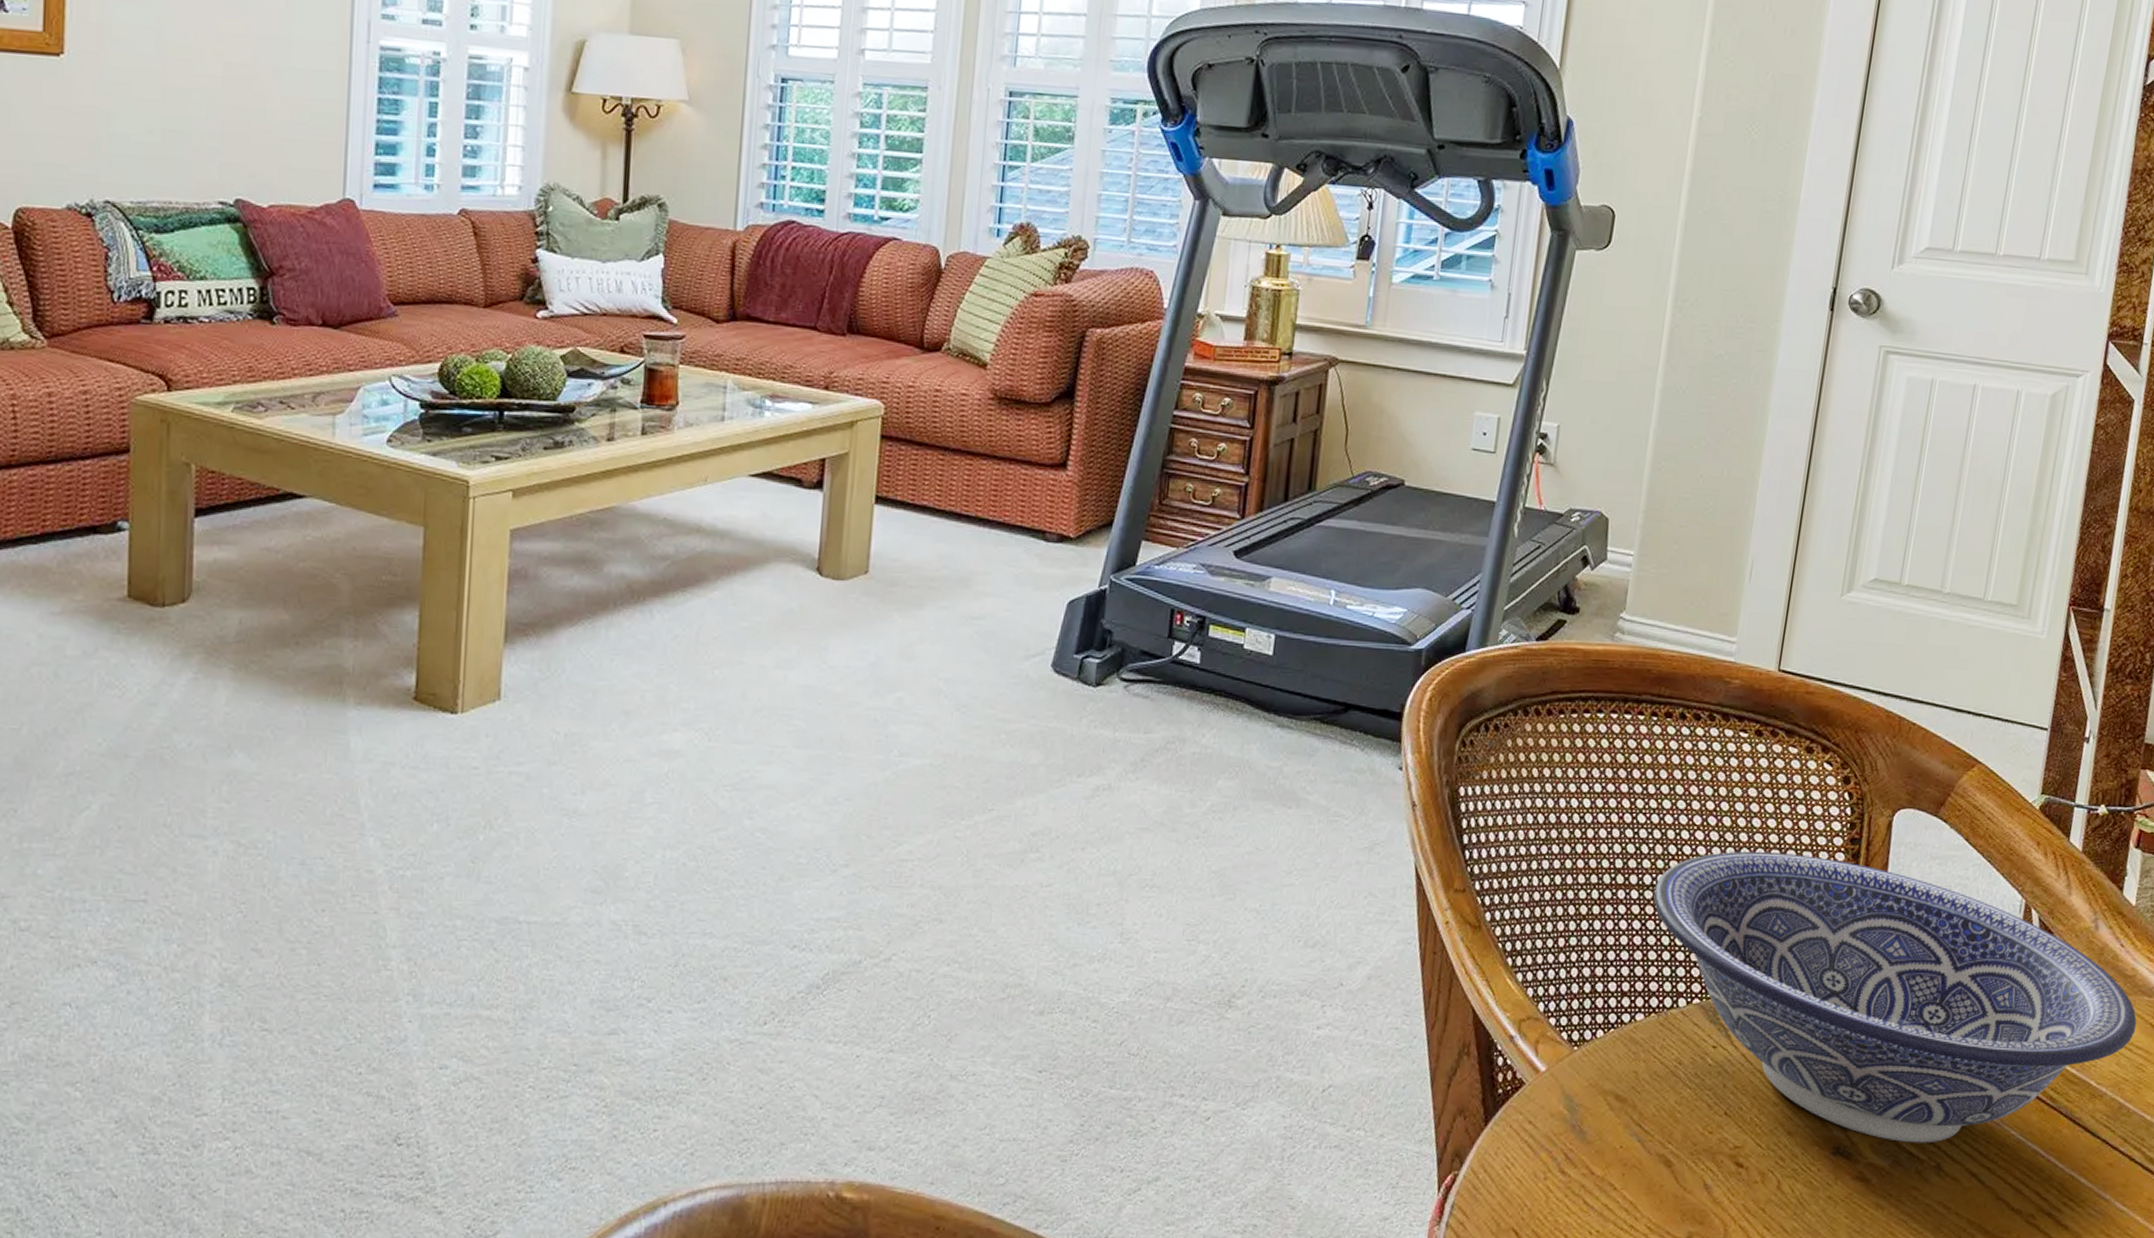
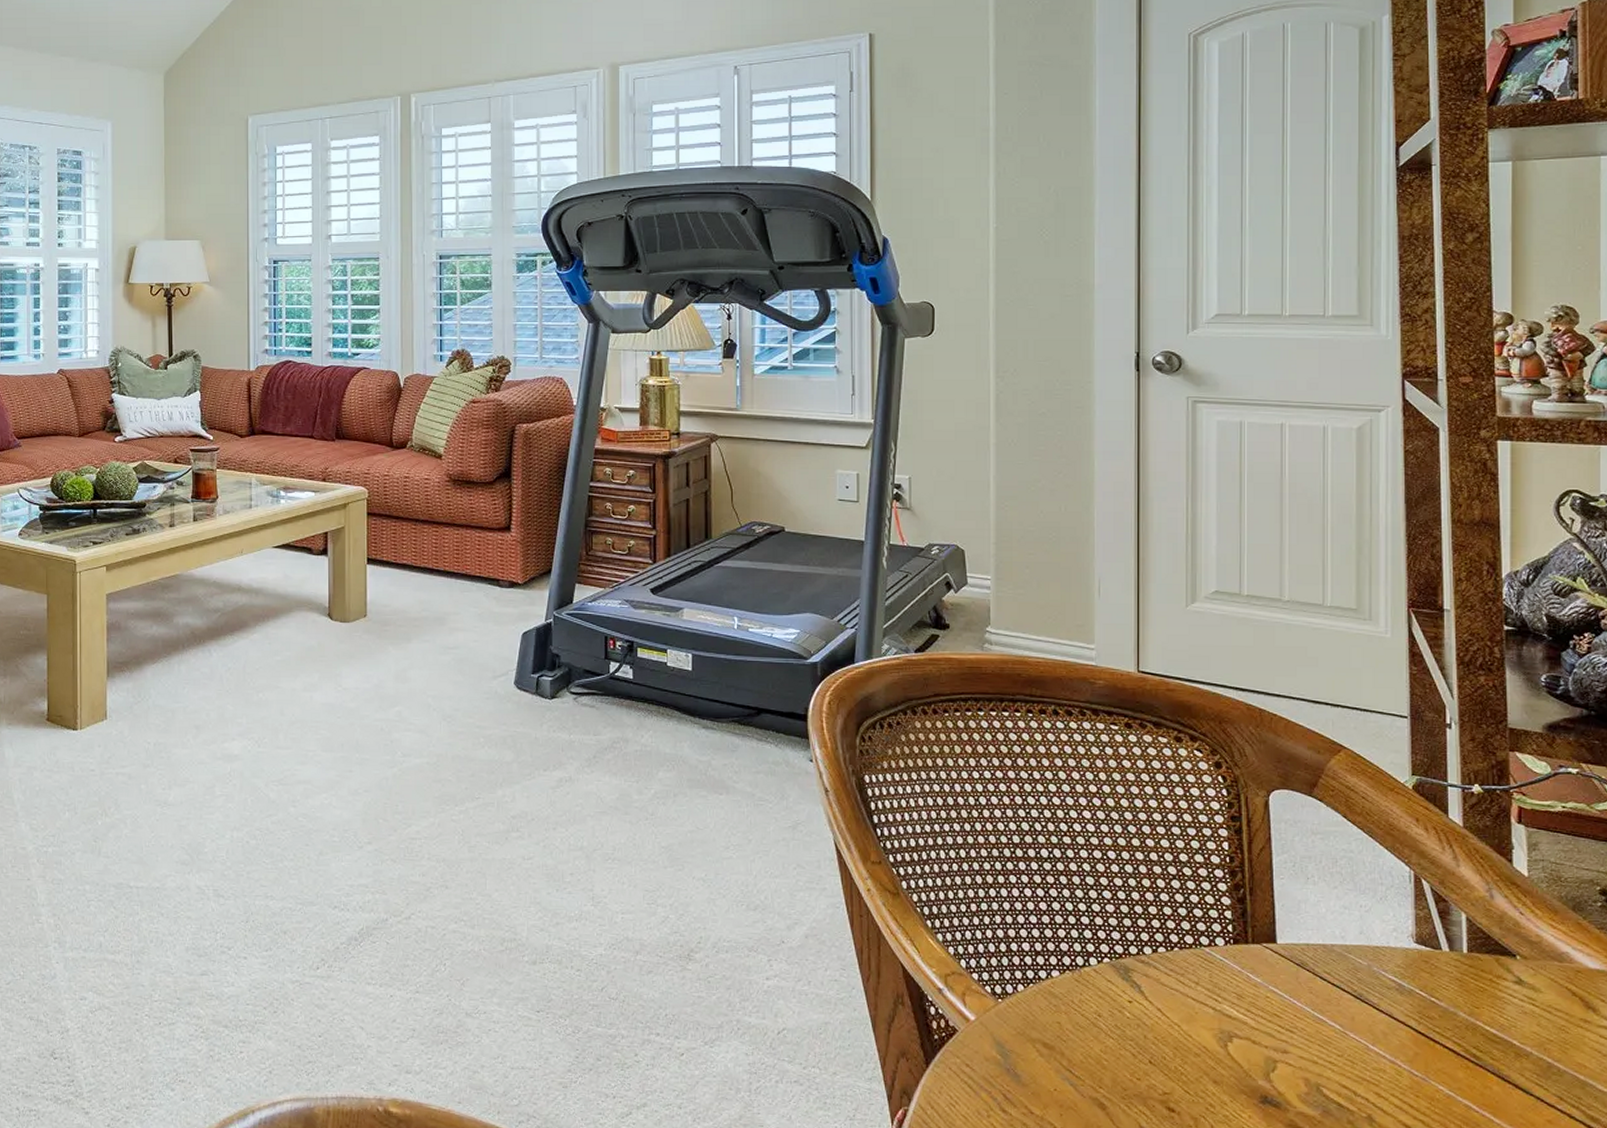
decorative bowl: present [1653,851,2137,1143] -> none [1052,828,1551,1095]

